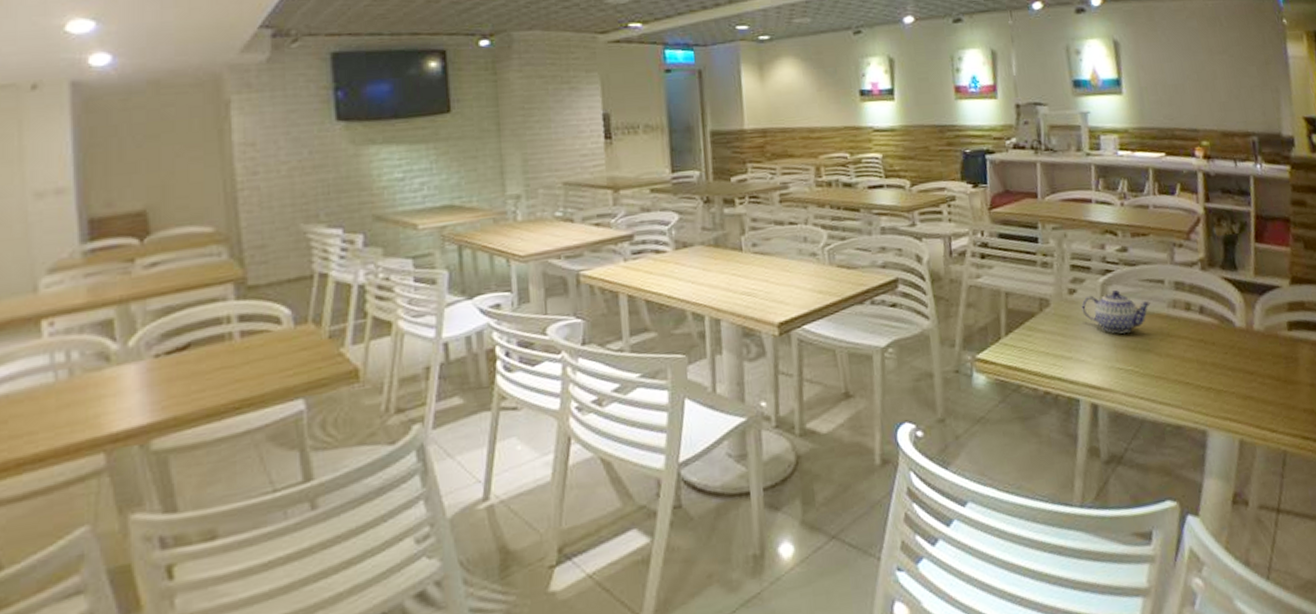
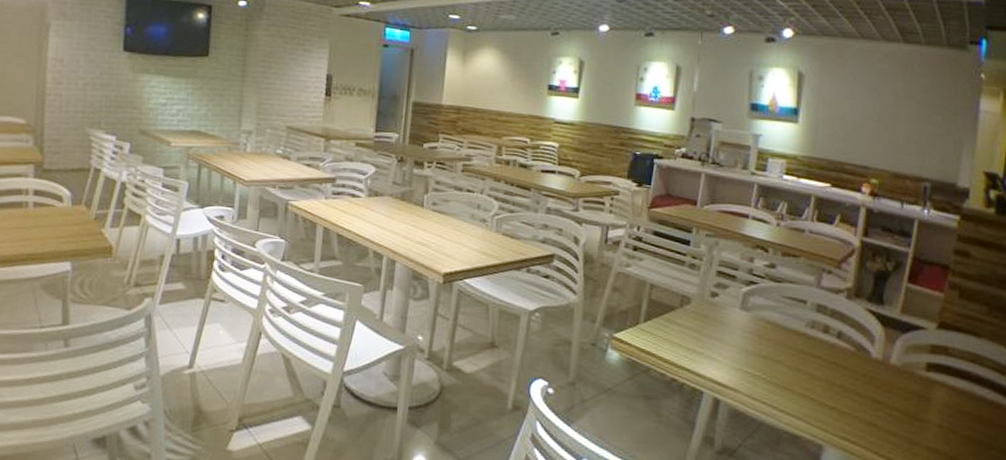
teapot: present [1081,290,1152,334] -> none [721,301,790,342]

